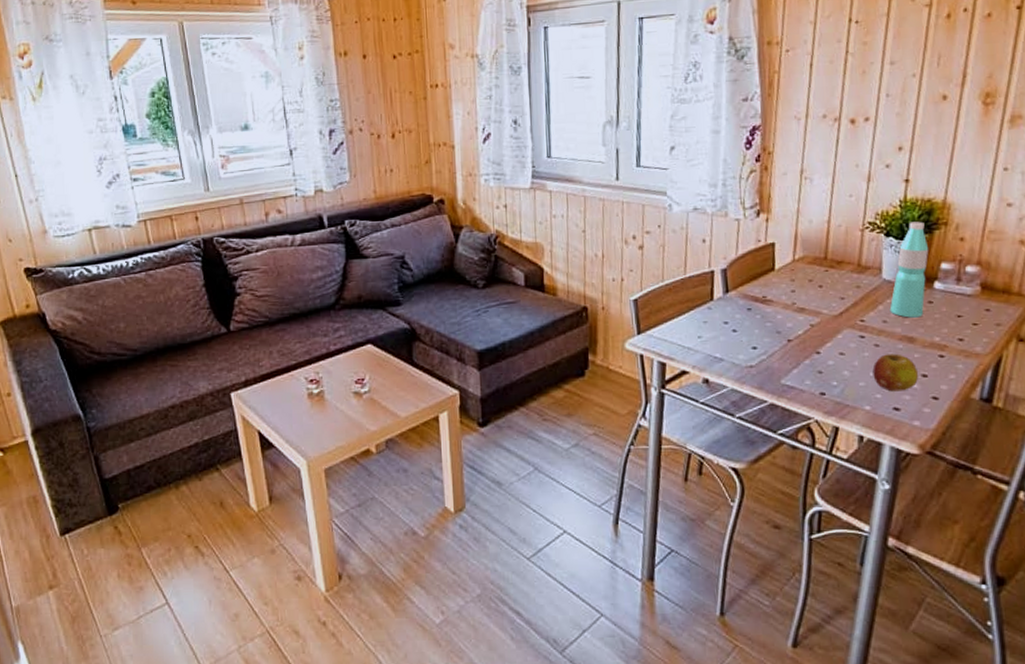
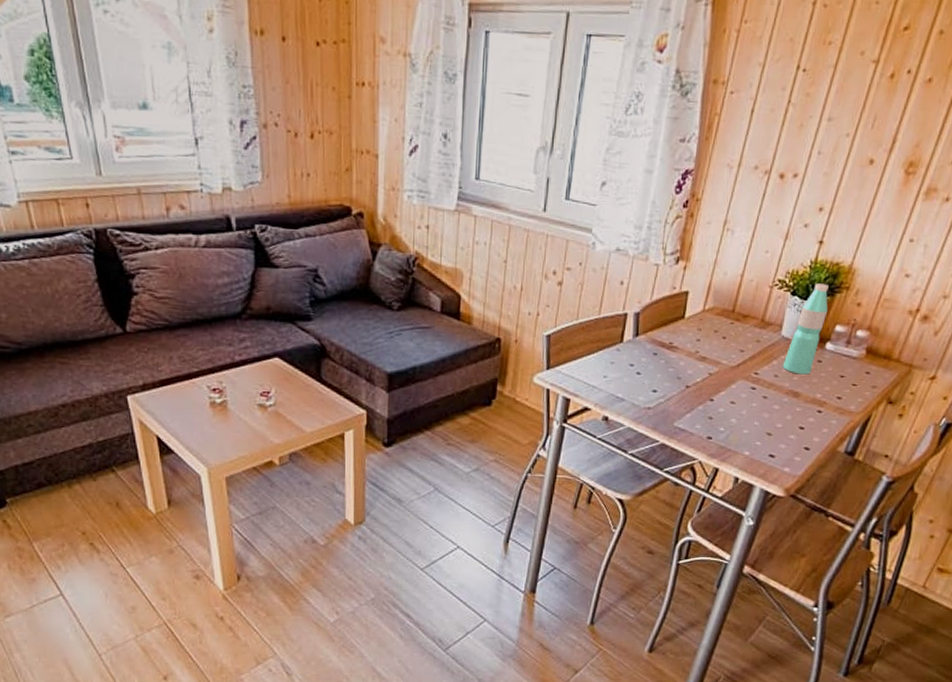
fruit: present [872,353,919,392] -> none [756,406,797,441]

